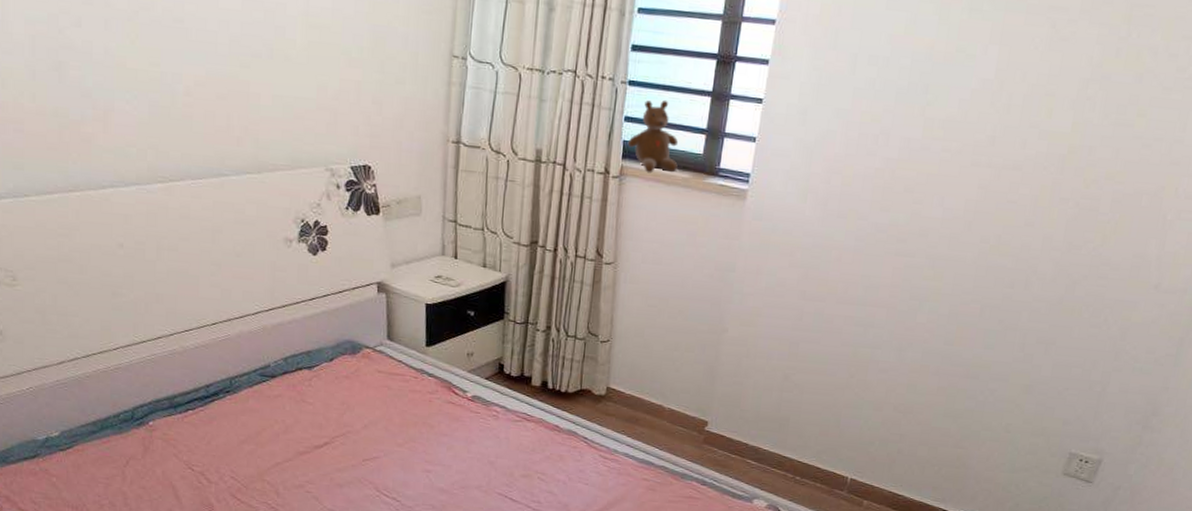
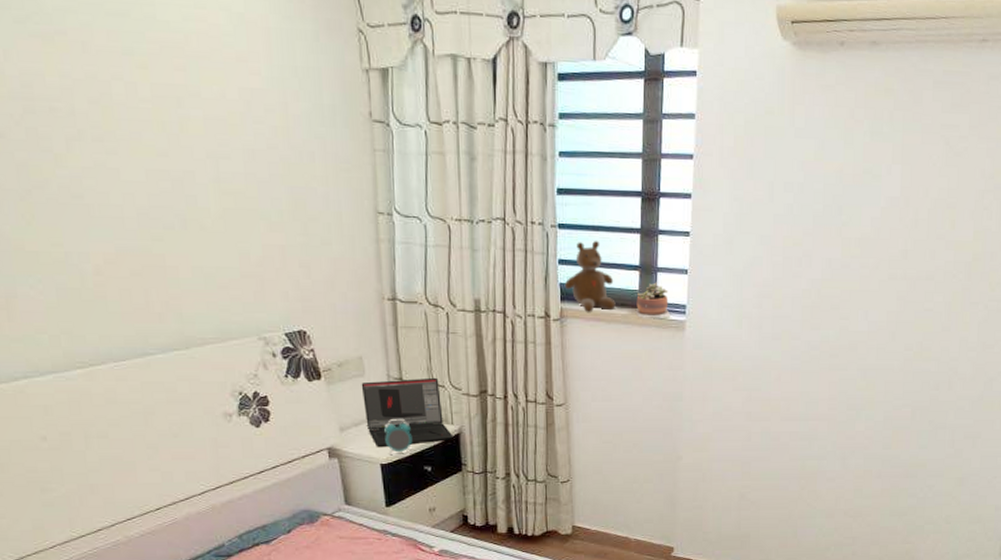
laptop: none [416,221,500,288] -> present [361,377,454,448]
alarm clock: none [433,260,459,297] -> present [384,419,412,456]
succulent plant: none [696,147,734,186] -> present [635,282,670,319]

